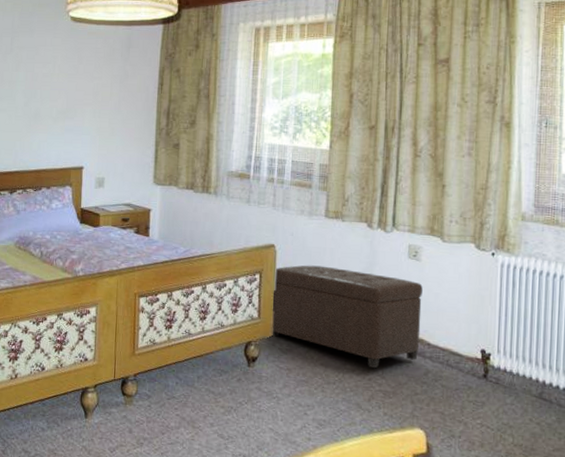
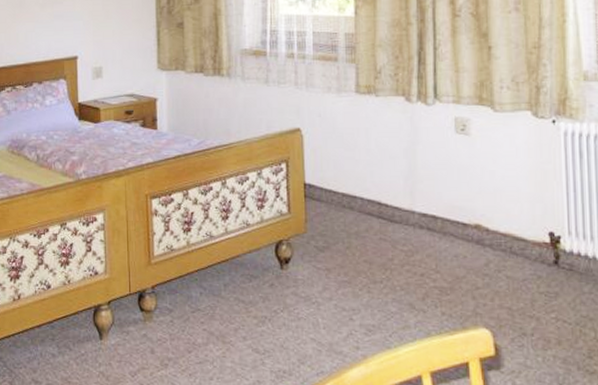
ottoman: present [270,265,423,369] -> none [302,149,477,262]

